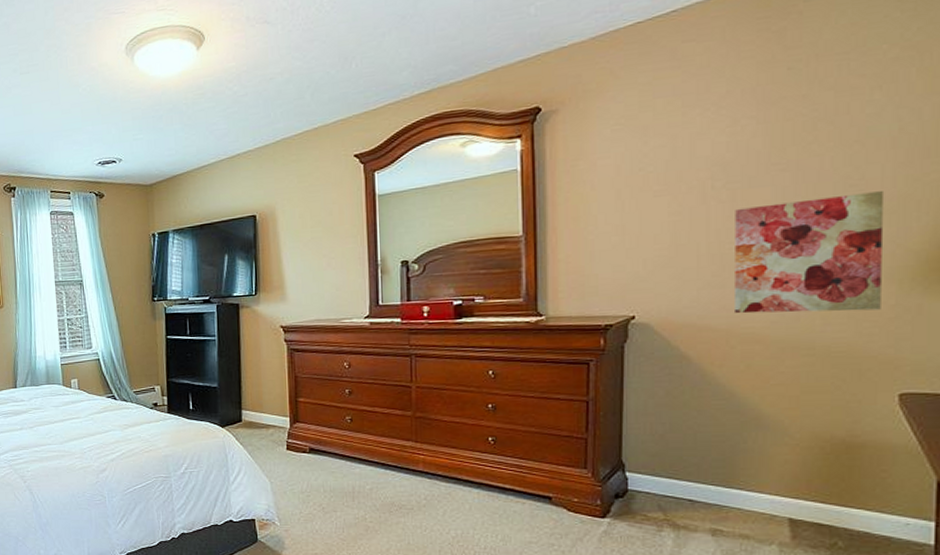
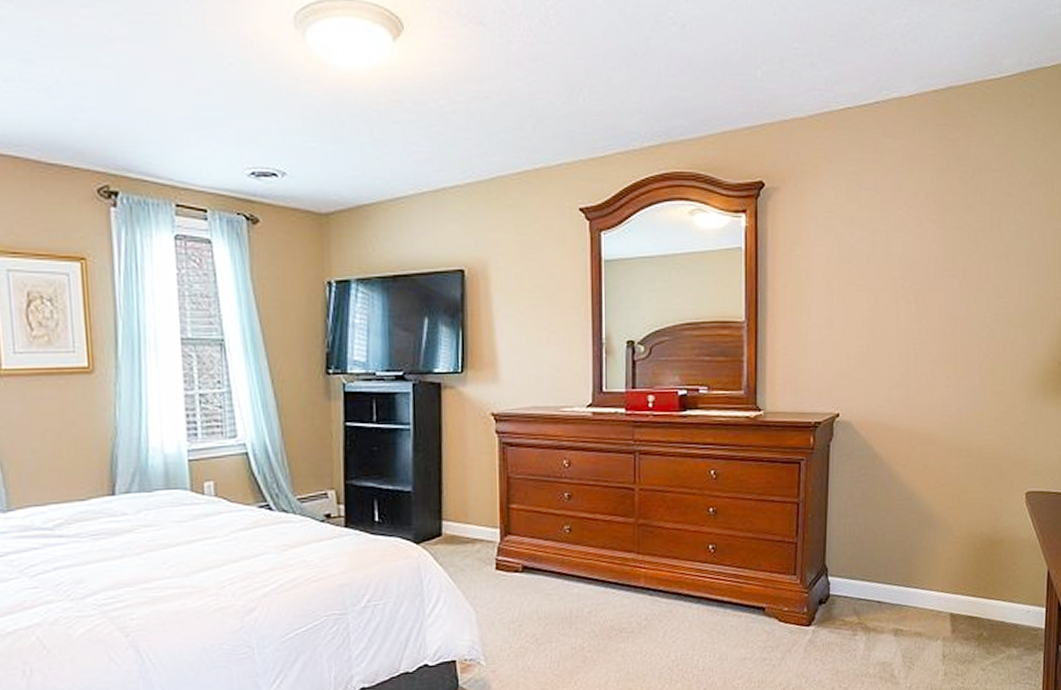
wall art: present [735,191,885,314] -> none [916,304,1021,415]

